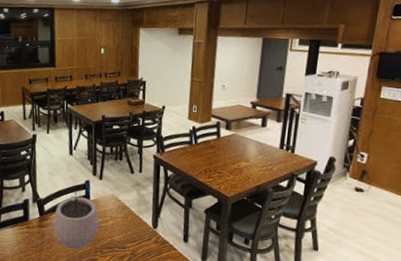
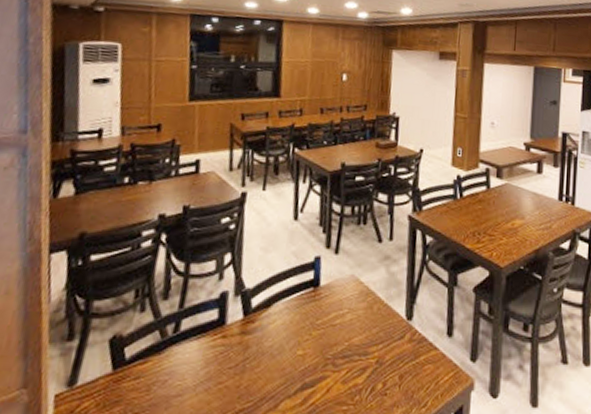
plant pot: present [53,189,99,250] -> none [263,271,332,365]

